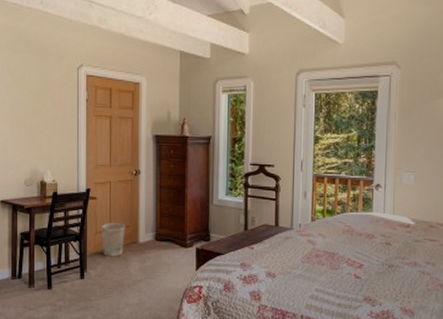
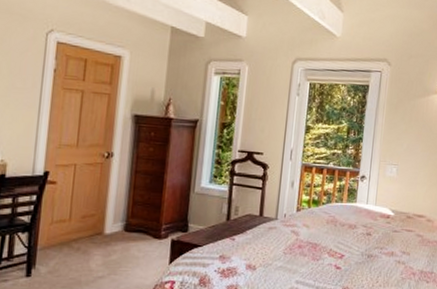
wastebasket: present [102,222,126,257] -> none [58,210,90,250]

